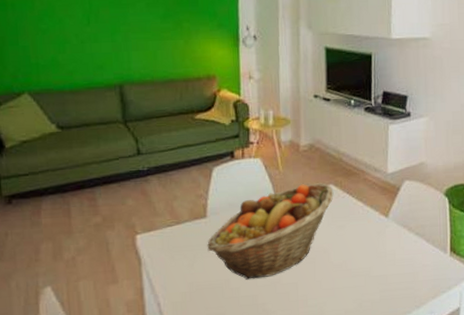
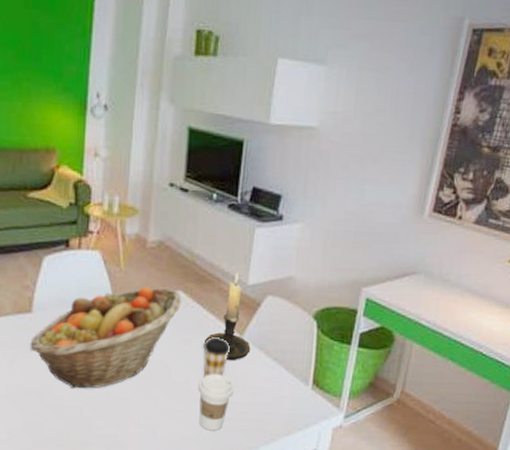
coffee cup: none [354,221,379,257] -> present [202,337,231,378]
coffee cup: none [355,252,385,302] -> present [198,373,234,431]
candle holder: none [357,163,396,240] -> present [205,272,251,361]

